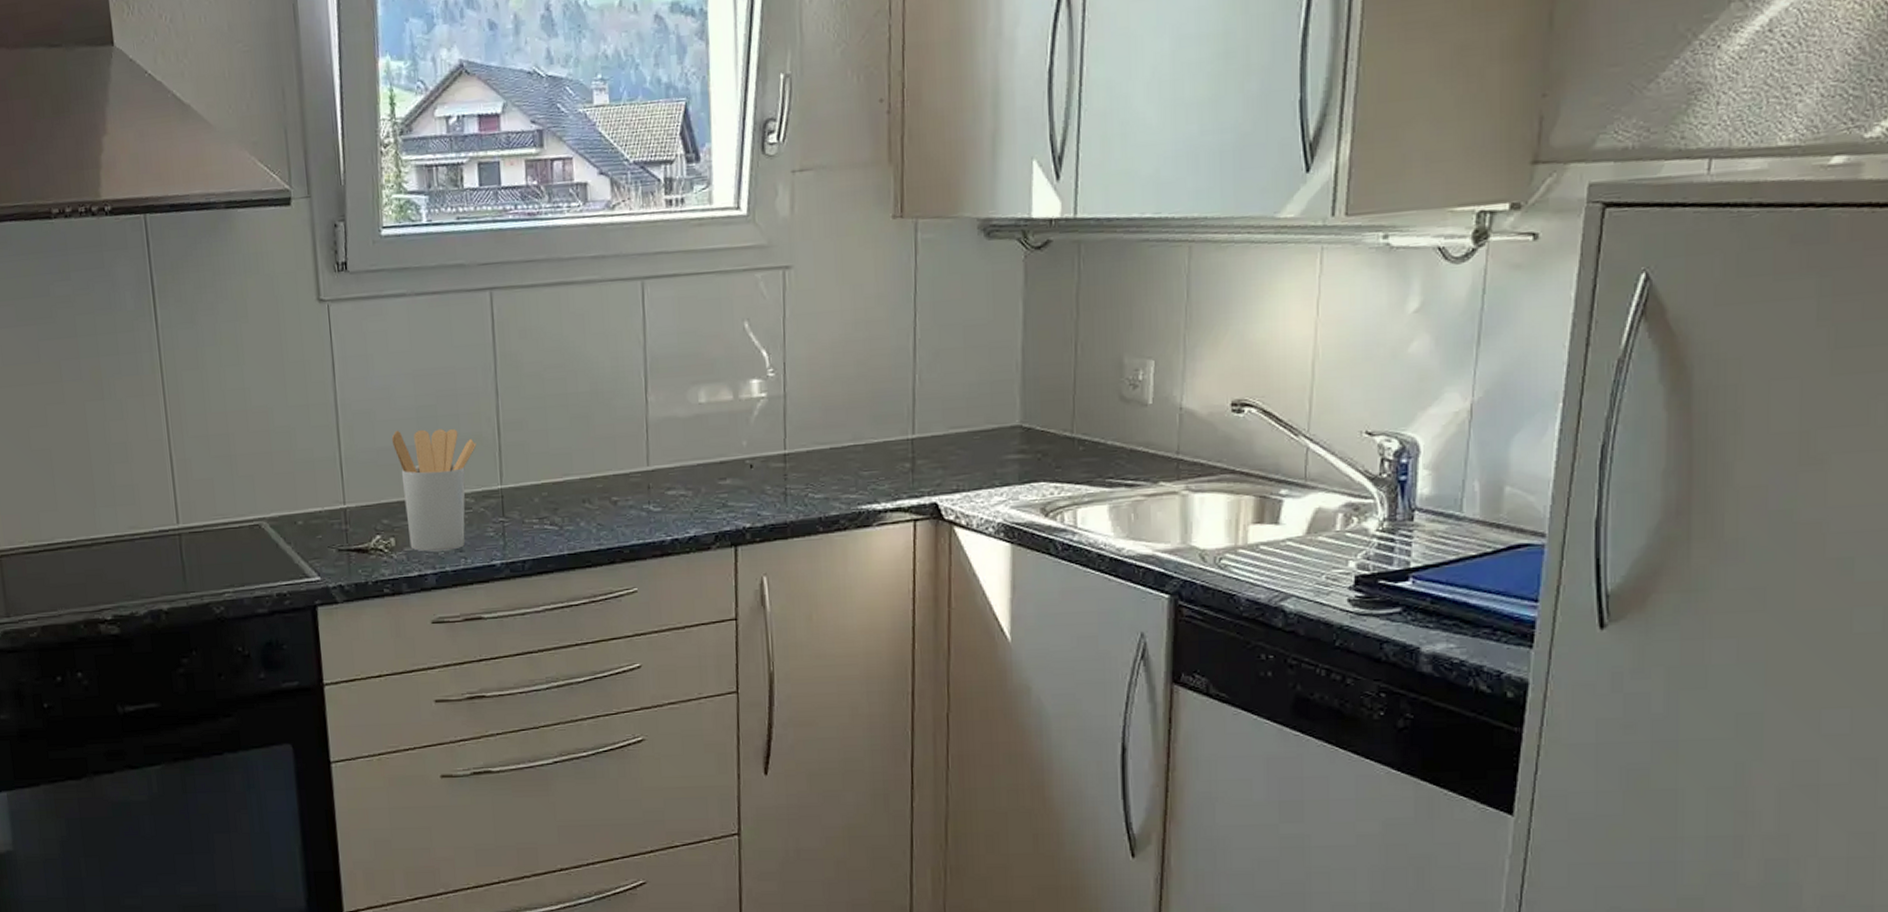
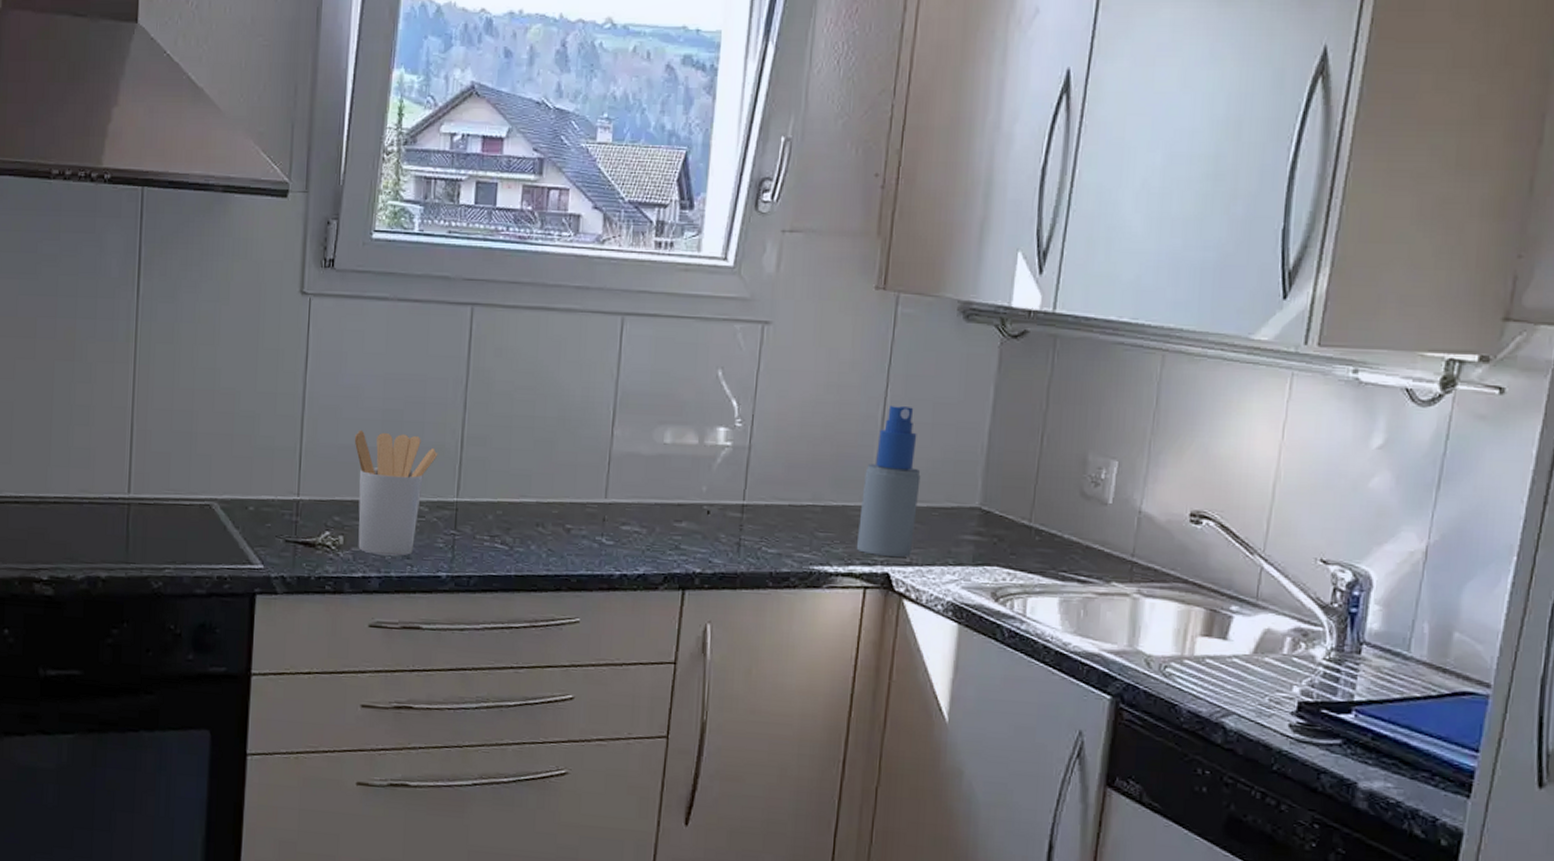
spray bottle: none [901,333,959,487] -> present [856,406,921,558]

